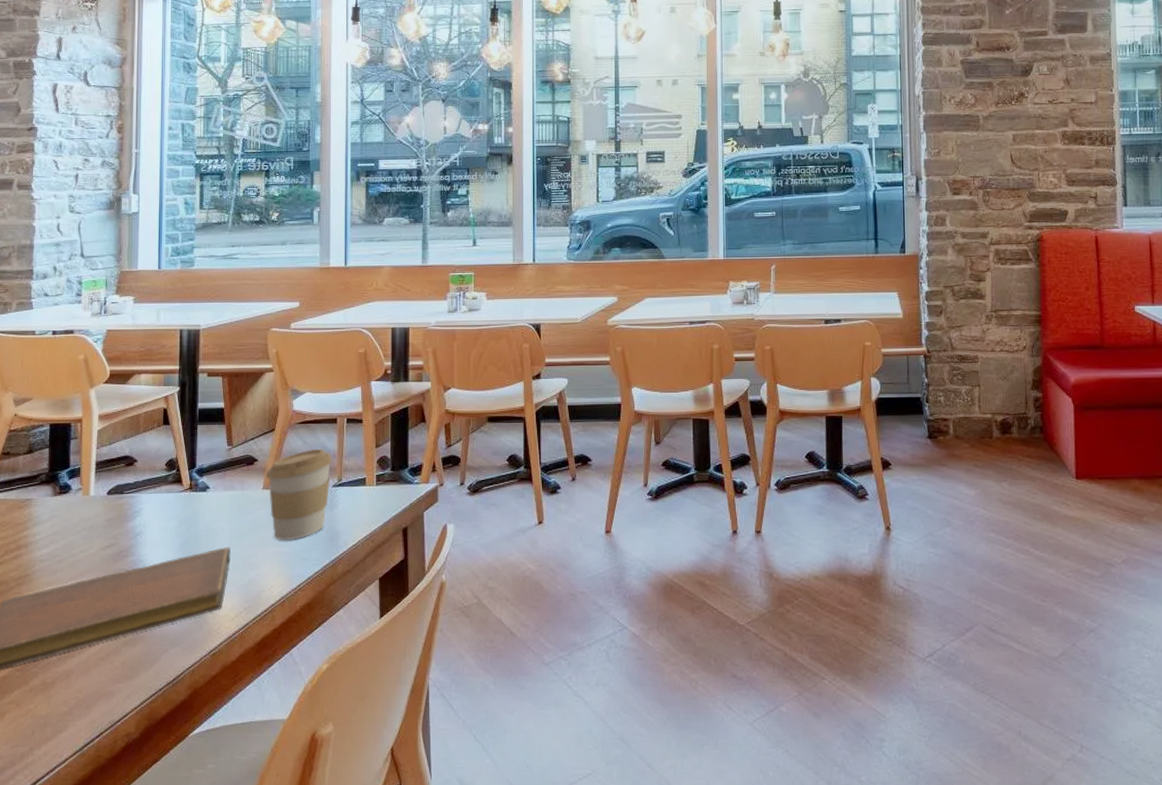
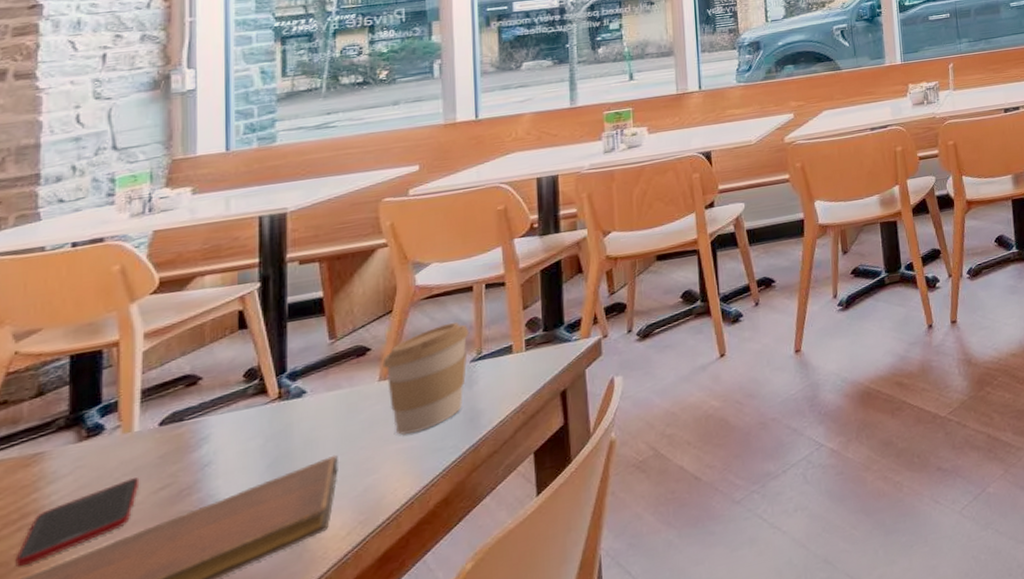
cell phone: none [13,534,93,588] -> present [15,477,140,568]

